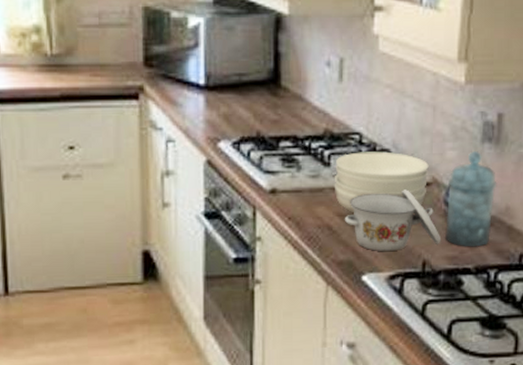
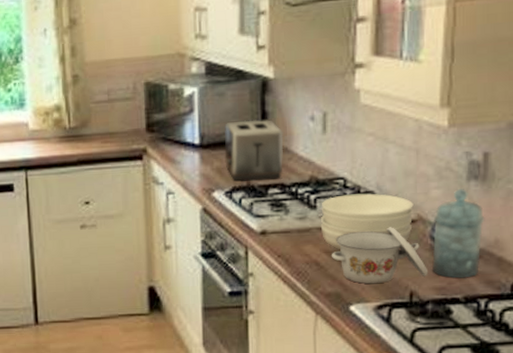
toaster: none [232,61,297,131] -> present [224,119,284,181]

